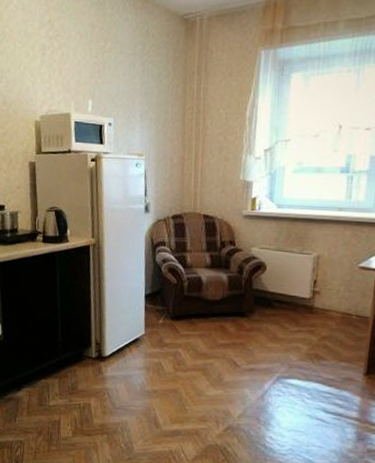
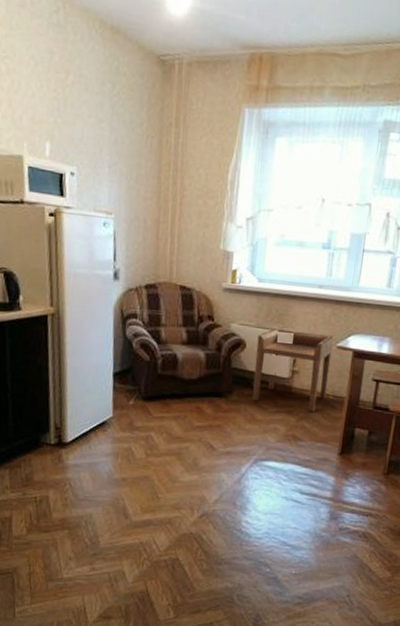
side table: none [274,251,355,332] -> present [252,329,334,412]

